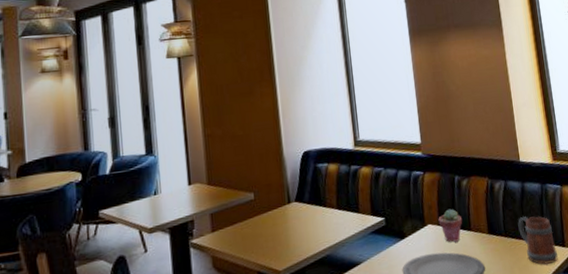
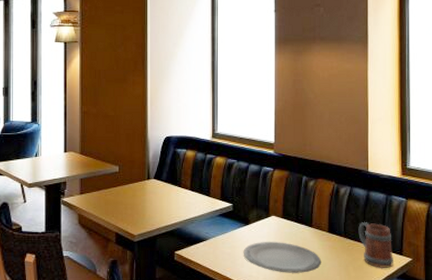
potted succulent: present [438,209,463,242] -> none [282,205,305,235]

